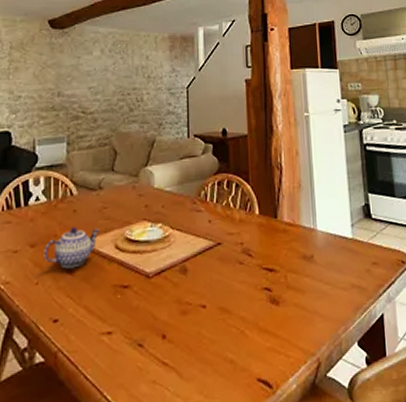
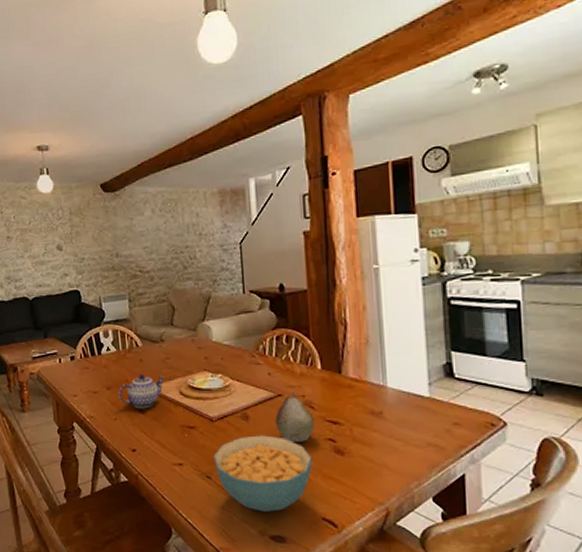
cereal bowl: none [147,289,250,381] -> present [213,435,313,512]
fruit: none [214,239,252,295] -> present [275,391,315,442]

